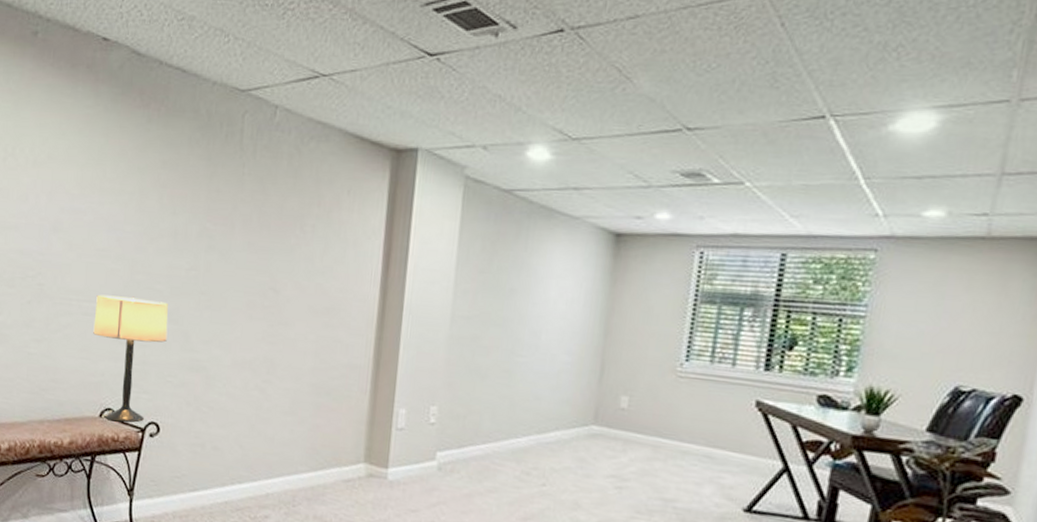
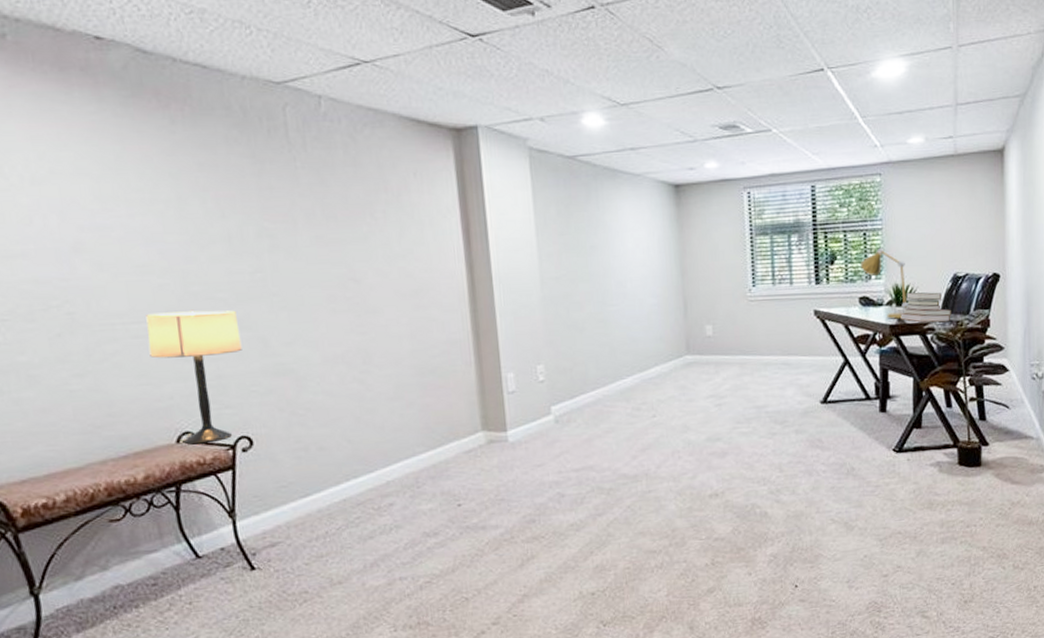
desk lamp: none [826,339,889,430] -> present [860,247,909,319]
books: none [869,399,942,446] -> present [900,292,951,323]

